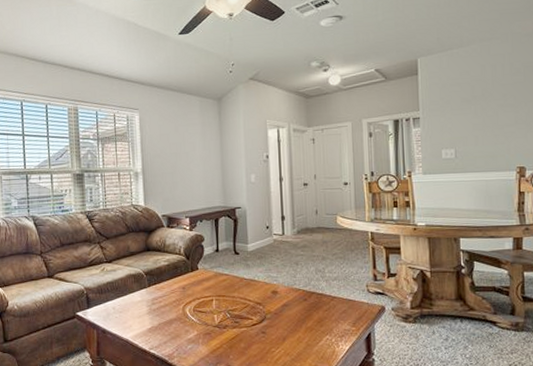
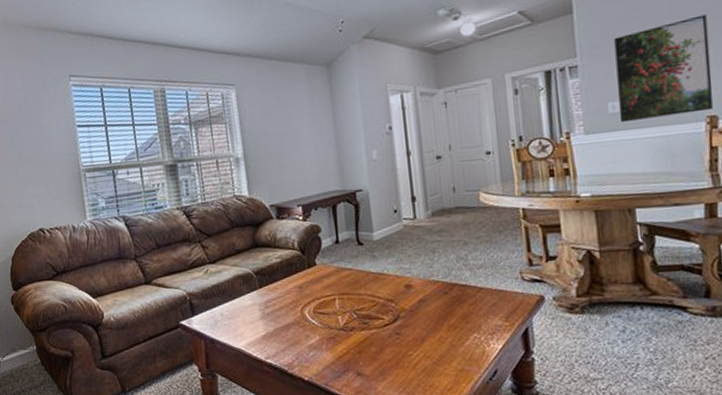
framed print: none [449,85,523,167] -> present [614,14,713,123]

